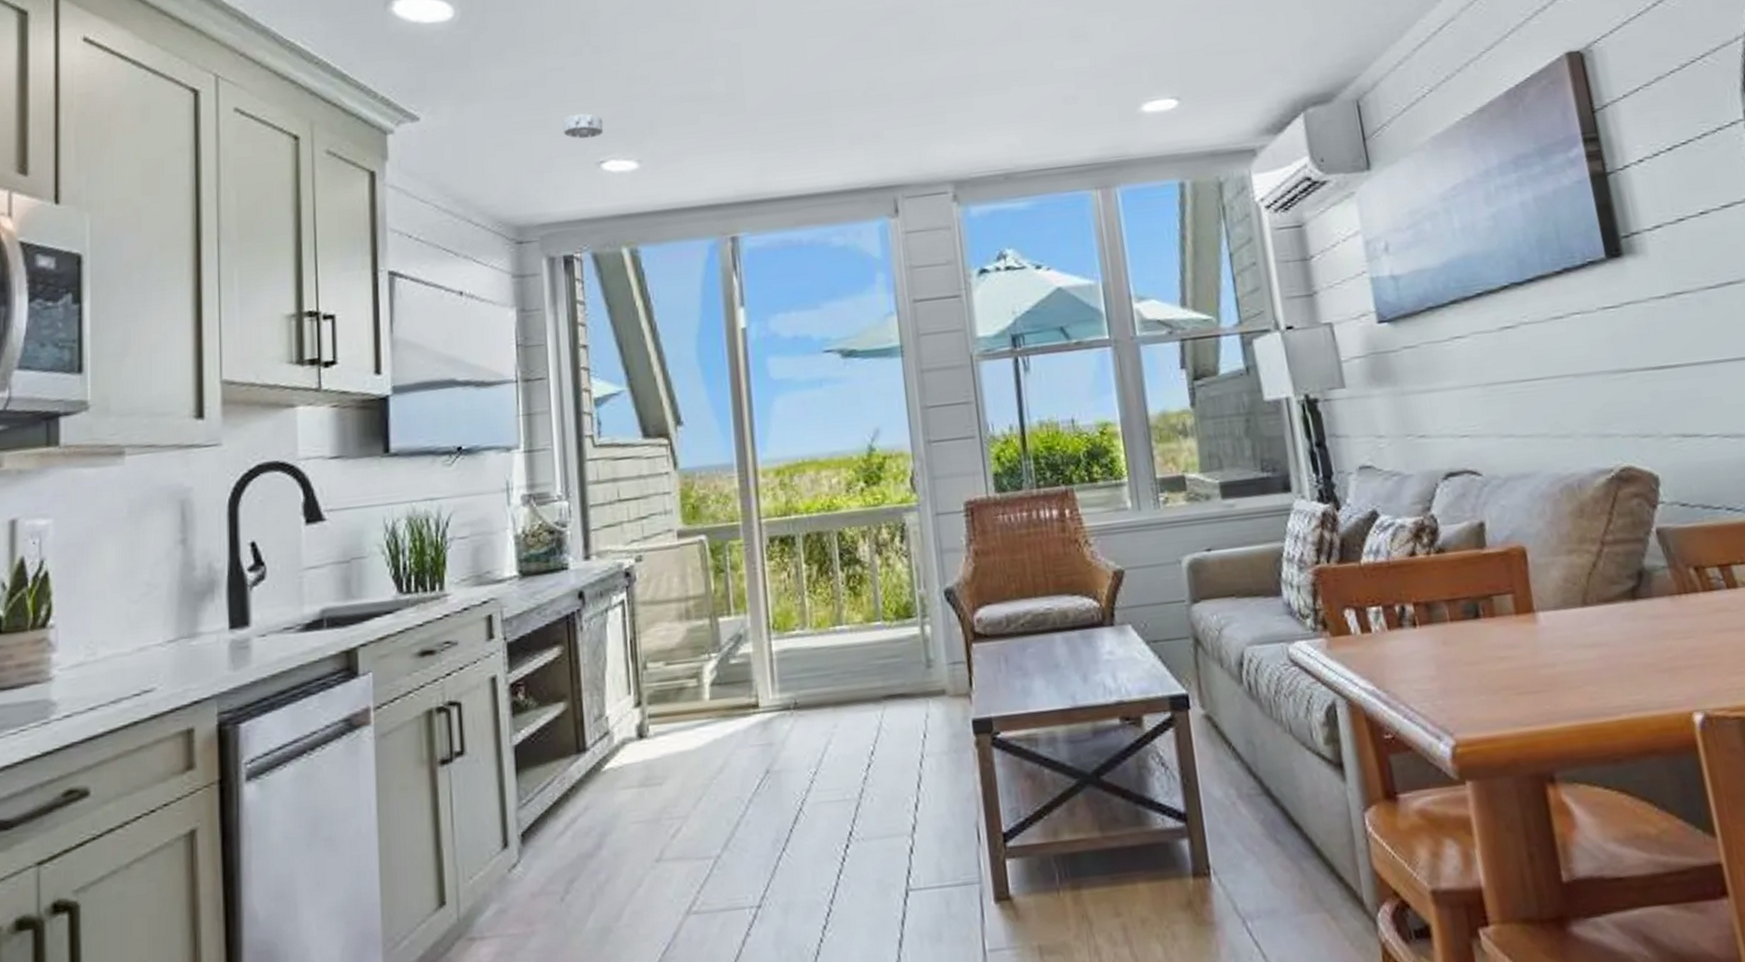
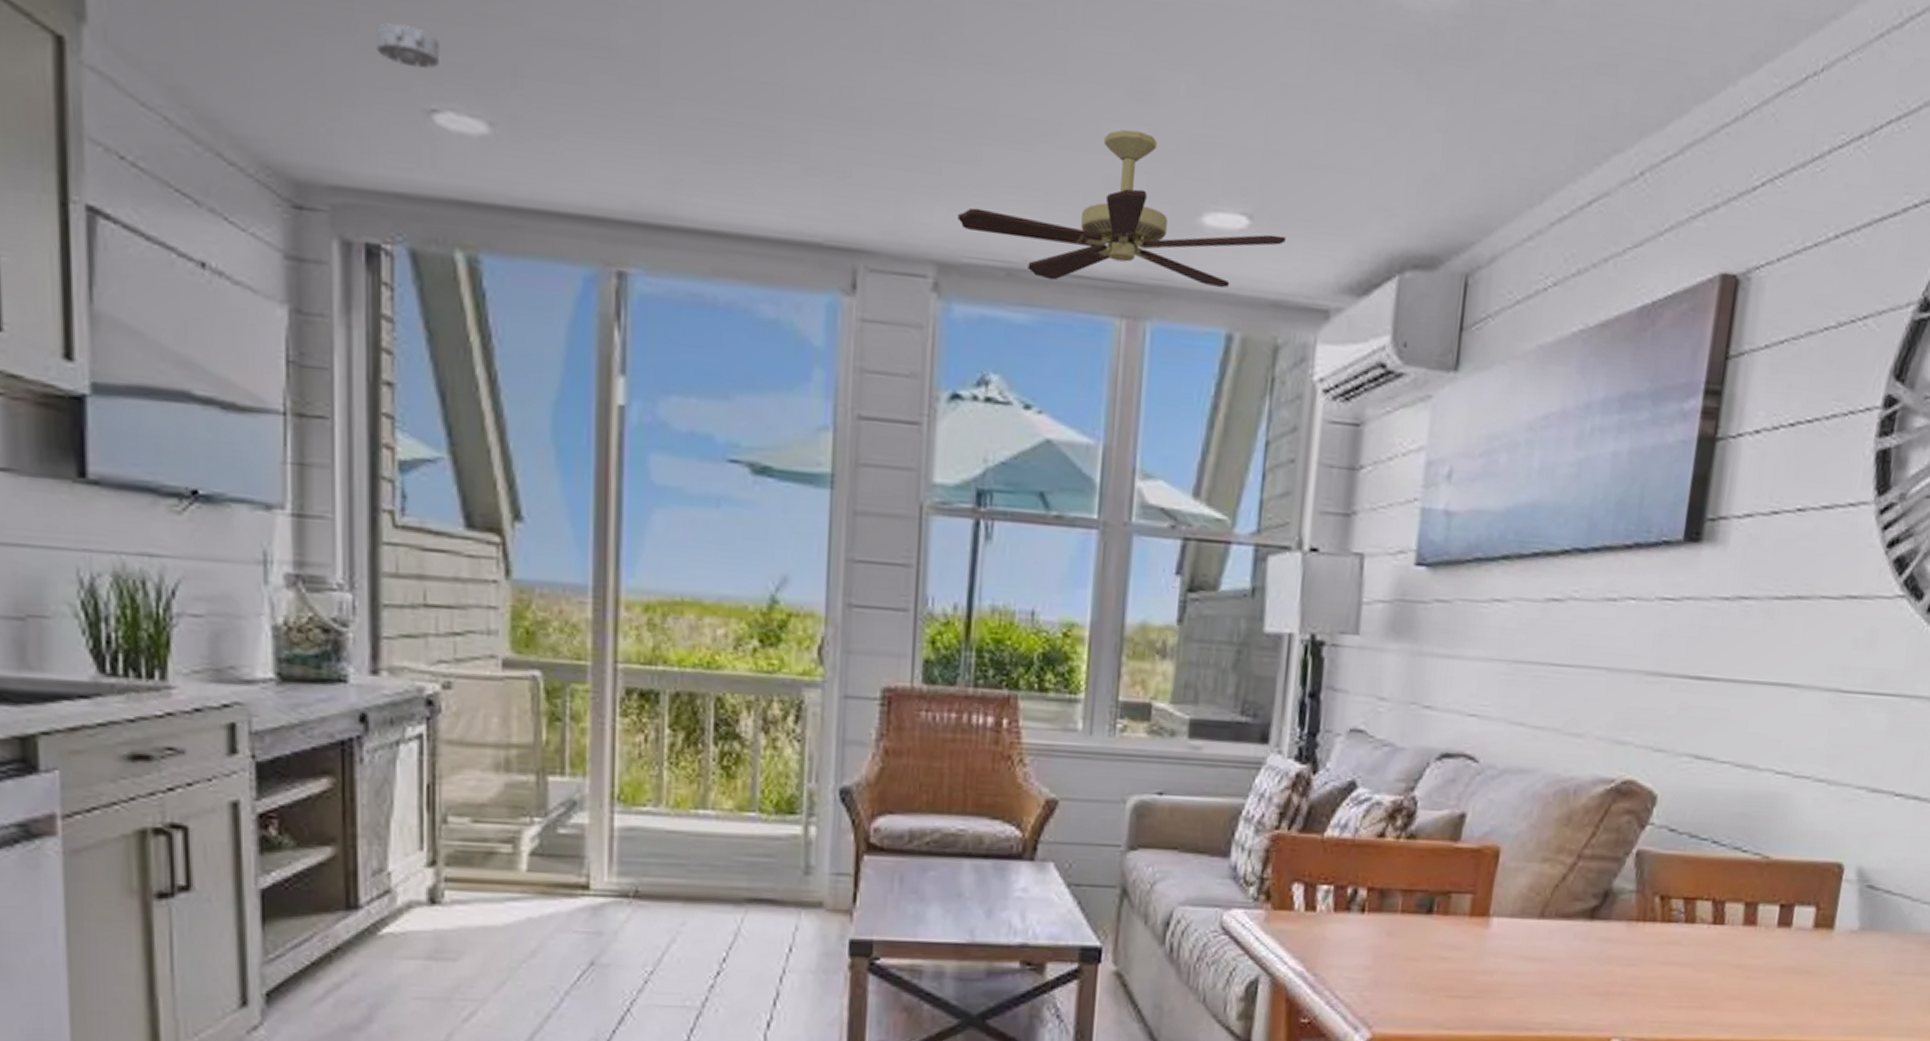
ceiling fan: none [963,61,1209,175] -> present [958,130,1286,289]

